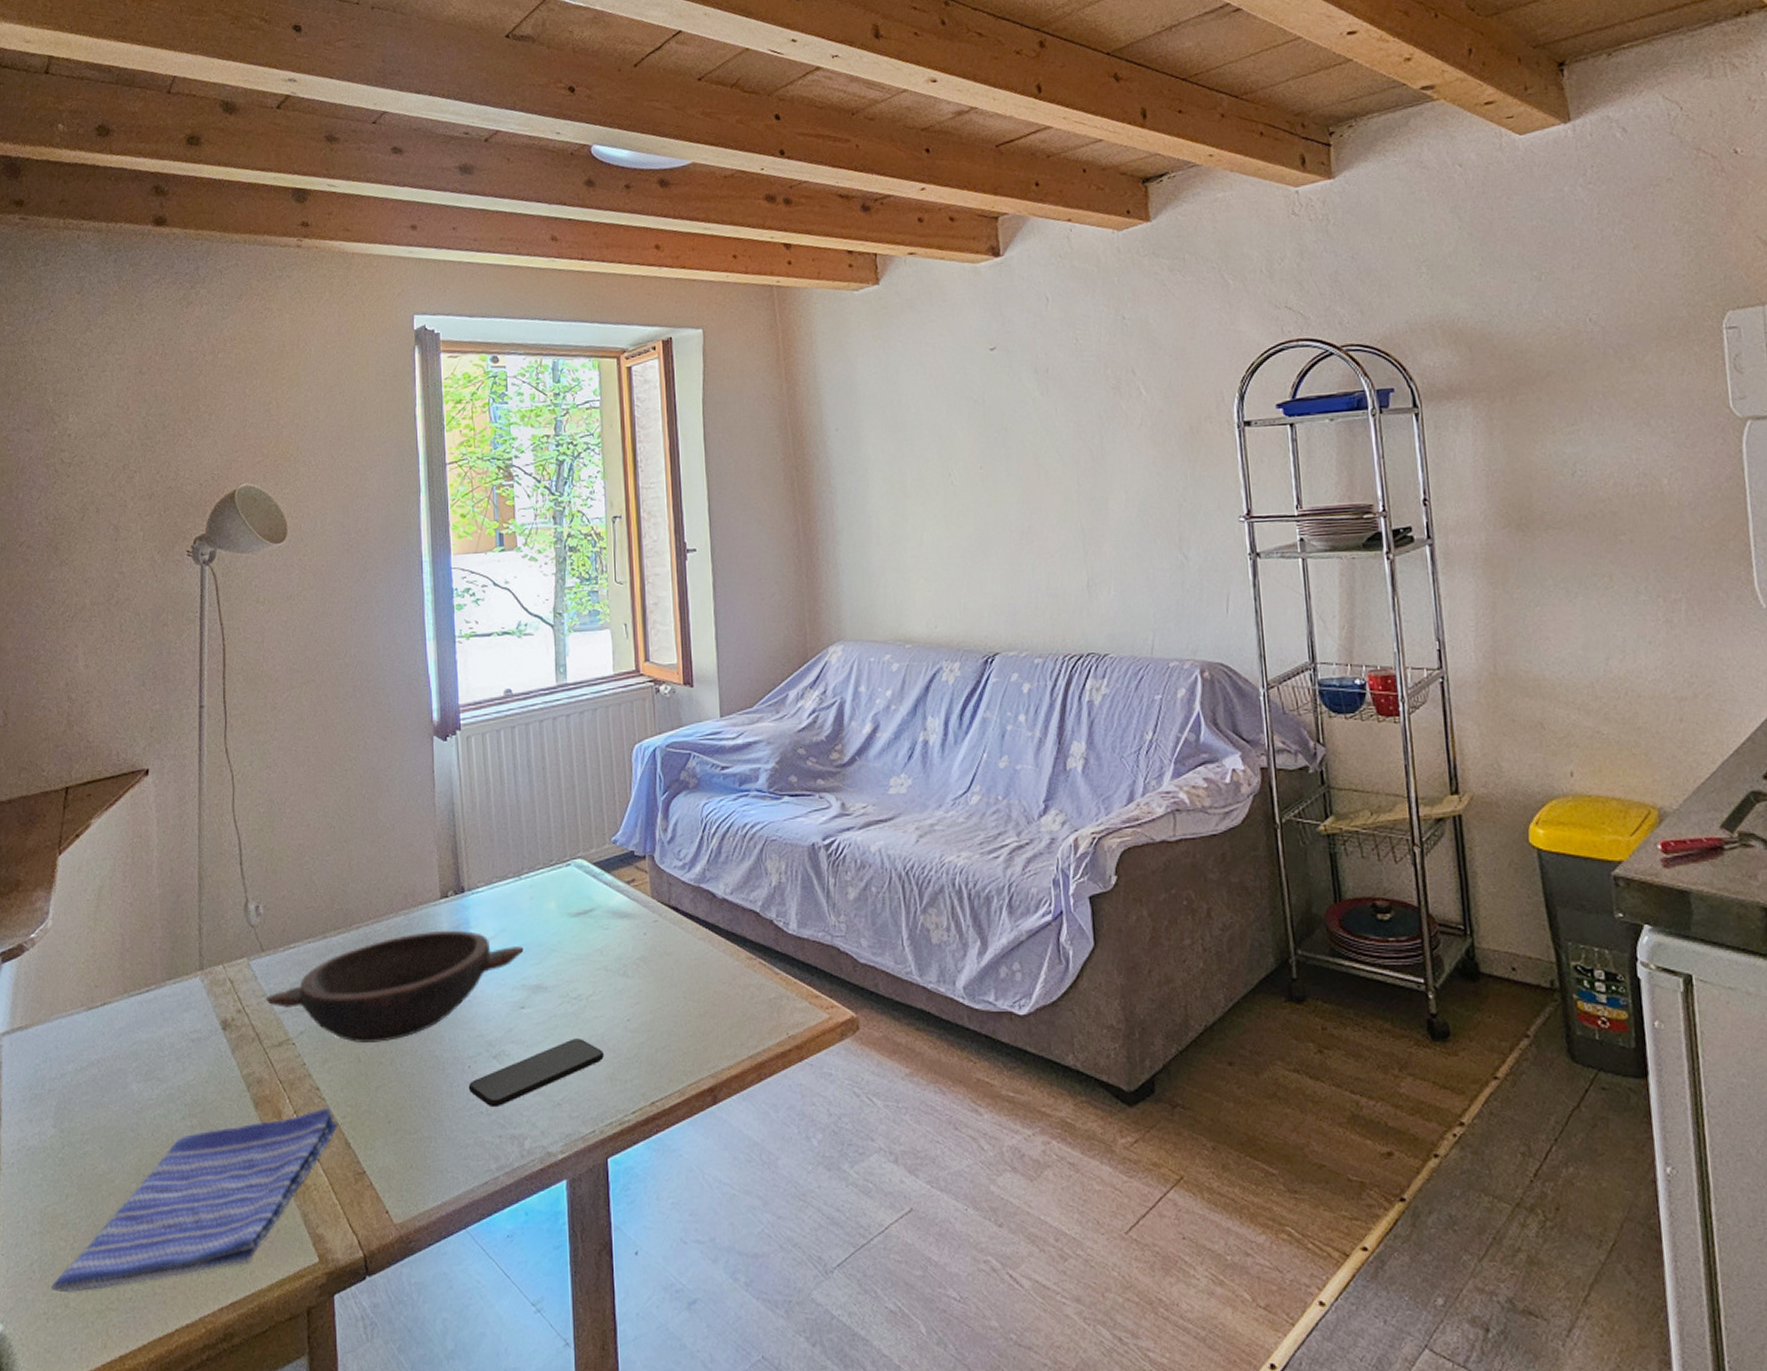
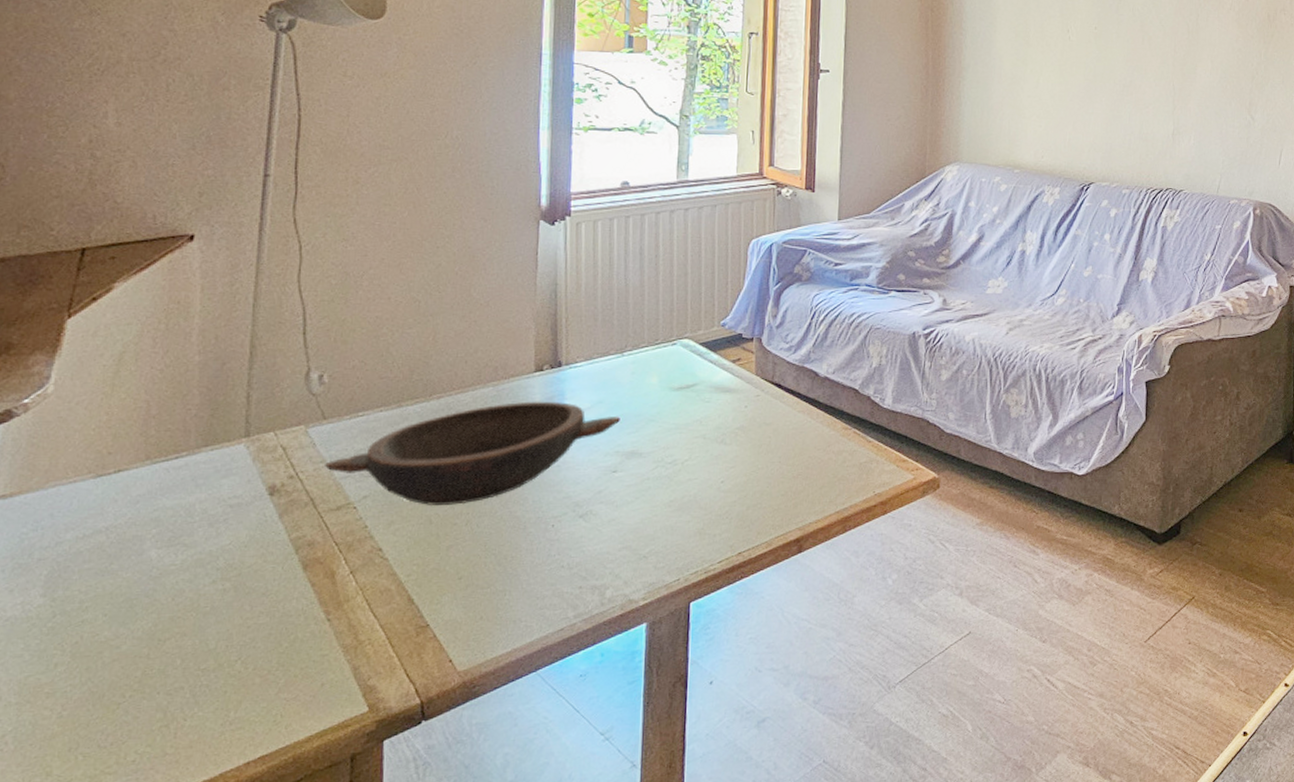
dish towel: present [51,1108,338,1292] -> none [29,568,401,761]
smartphone: present [468,1038,604,1108] -> none [550,499,695,562]

